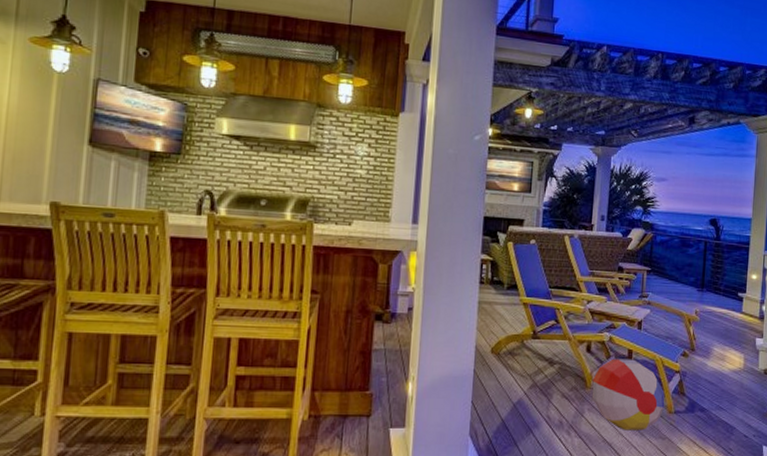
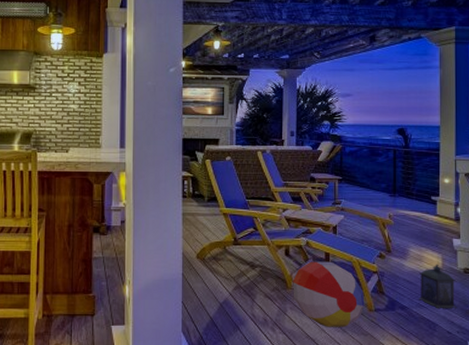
lantern: none [718,364,757,411] -> present [418,263,457,308]

